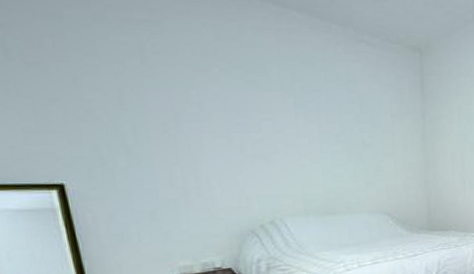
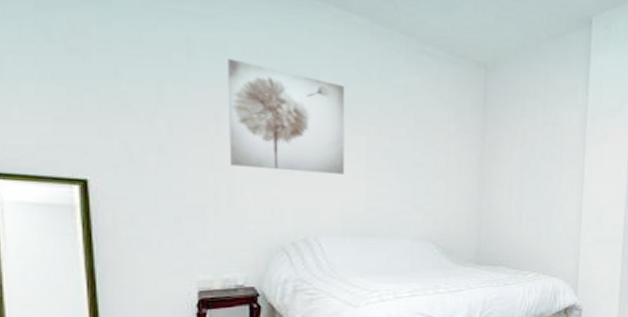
wall art: none [180,61,302,161] -> present [228,59,345,174]

